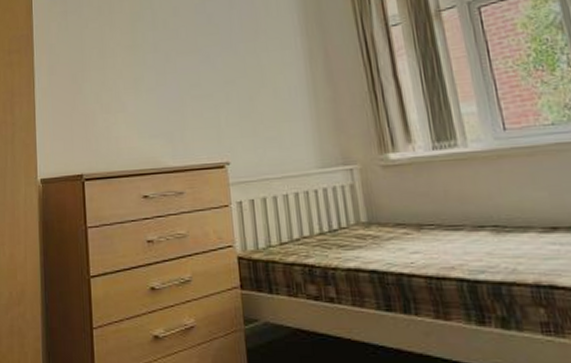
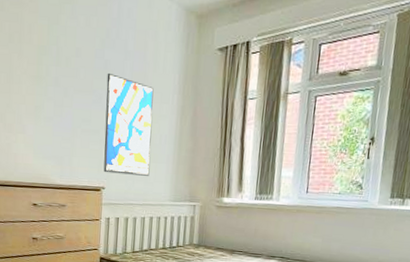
wall art: none [212,26,284,144] -> present [103,72,154,176]

